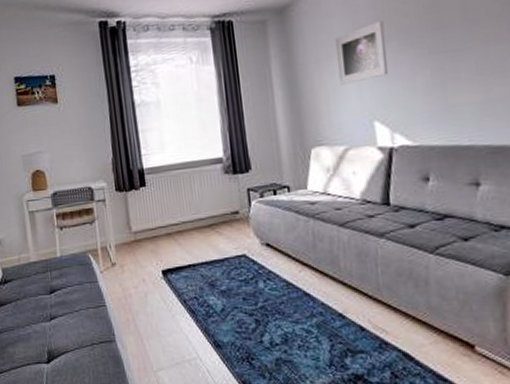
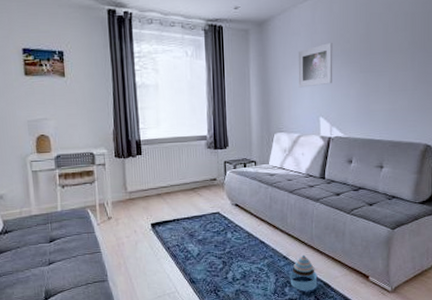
stacking toy: none [349,311,393,364] -> present [289,254,318,291]

